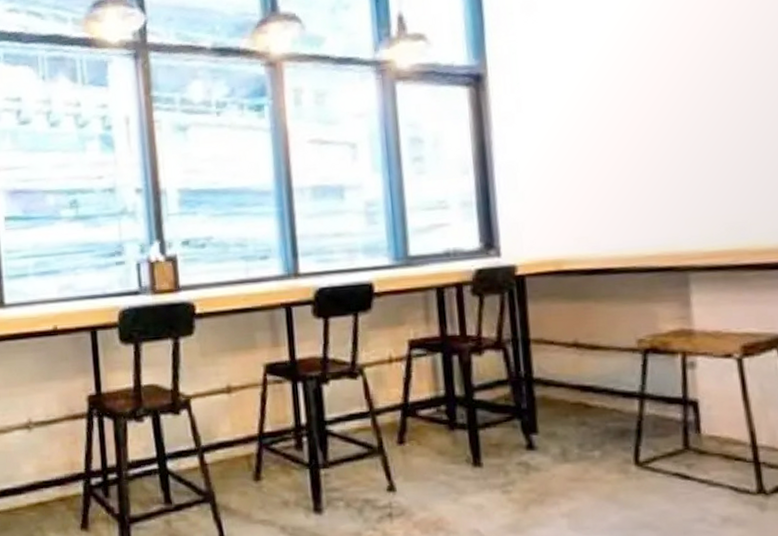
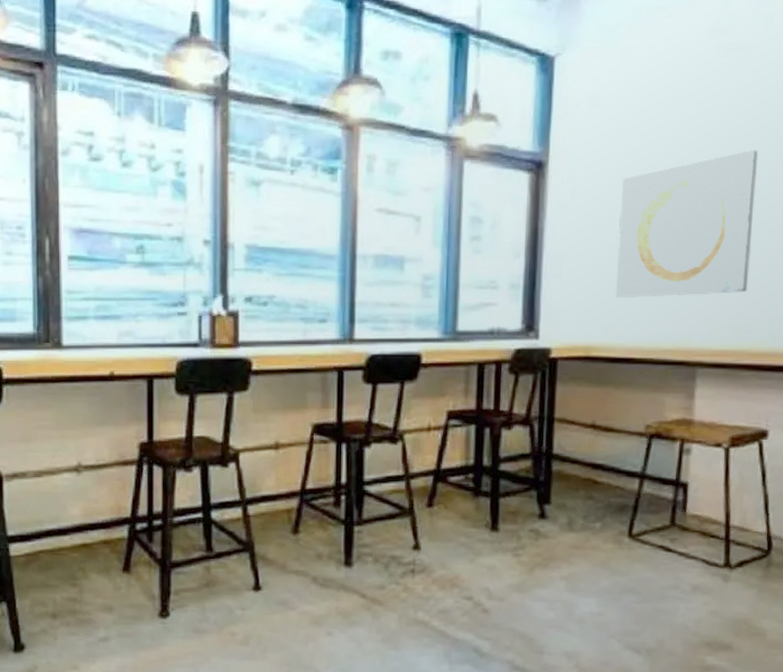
wall art: none [573,35,736,206] -> present [615,149,758,299]

